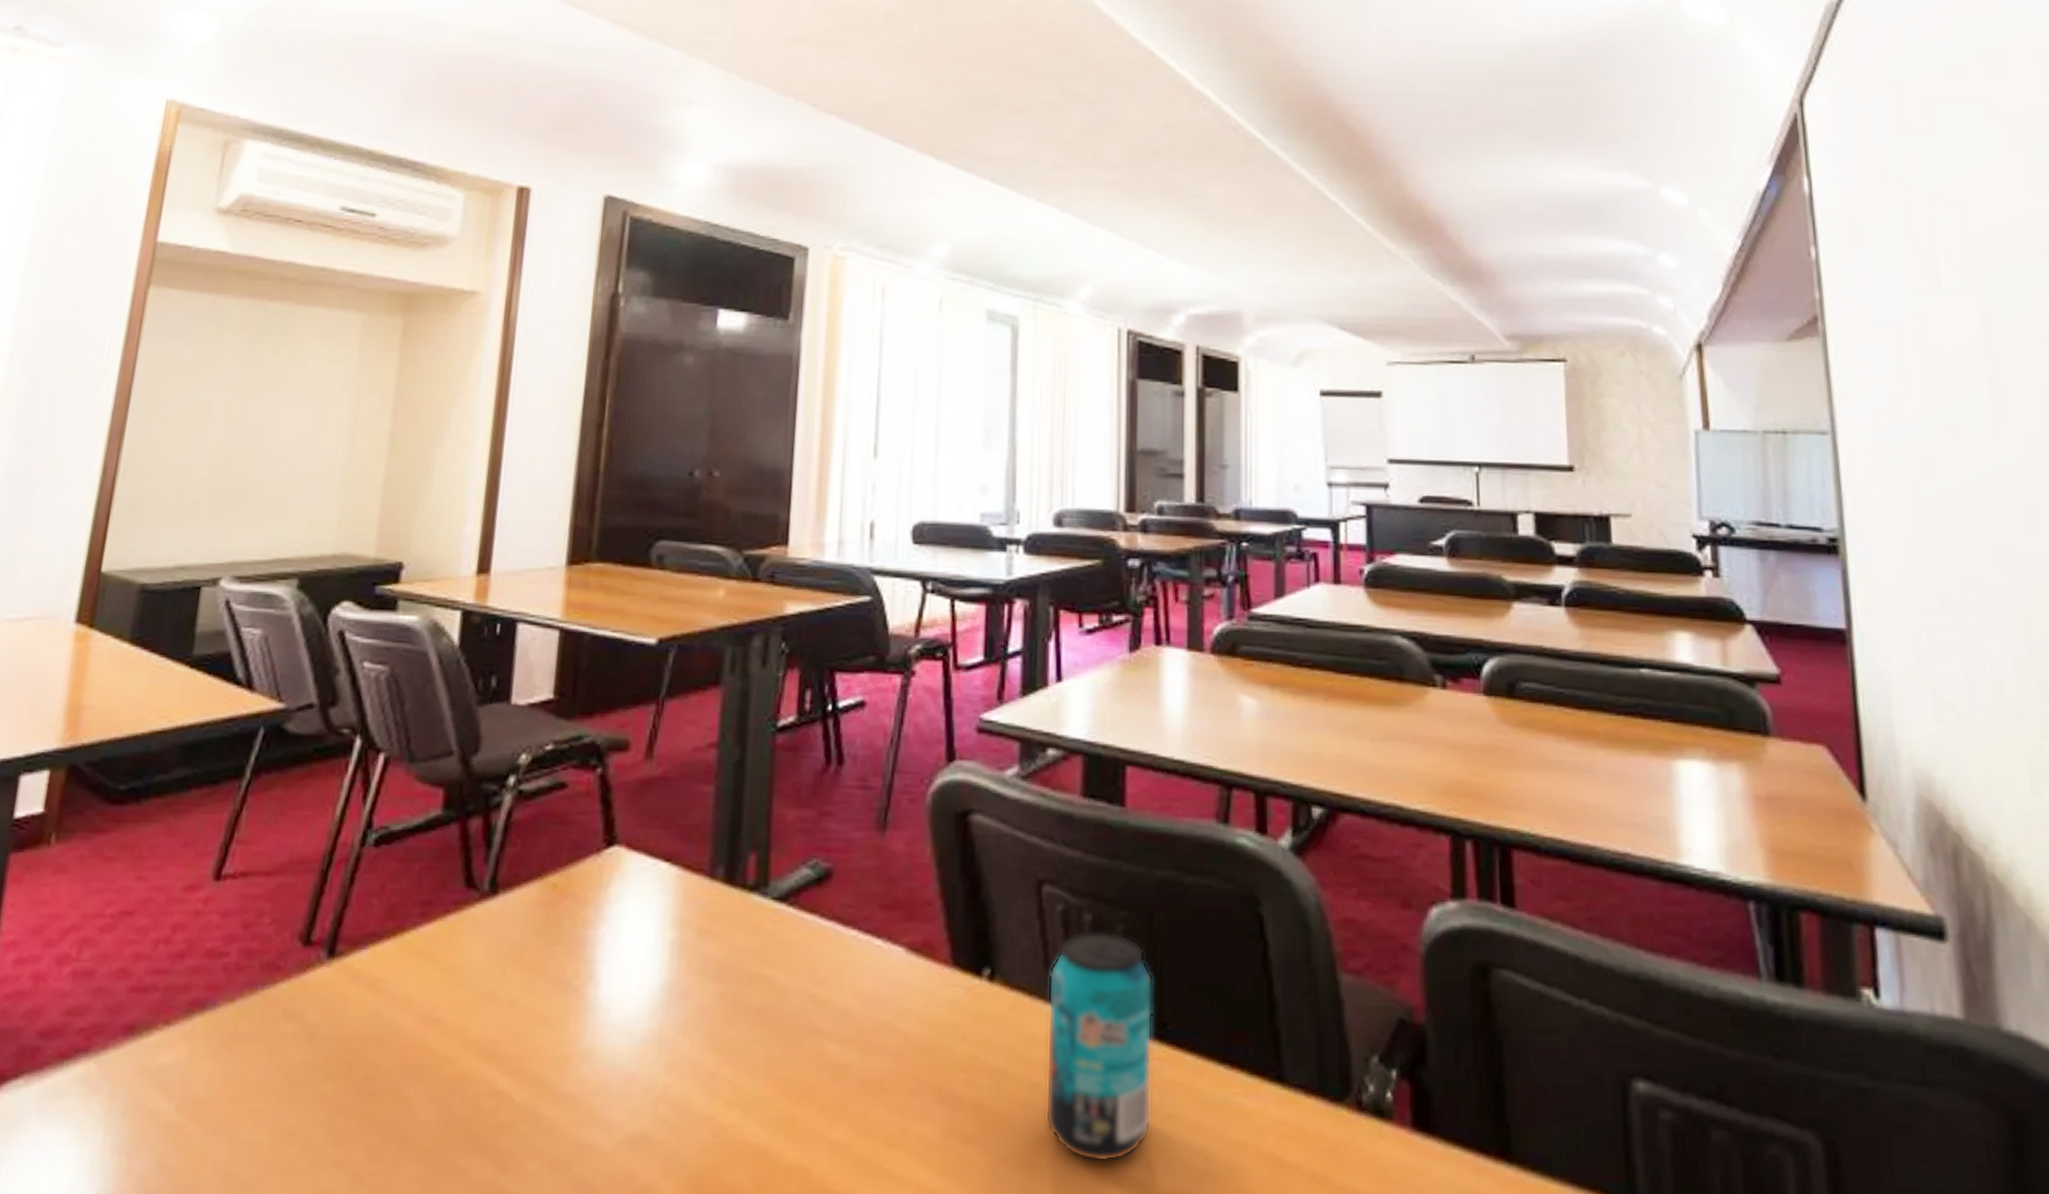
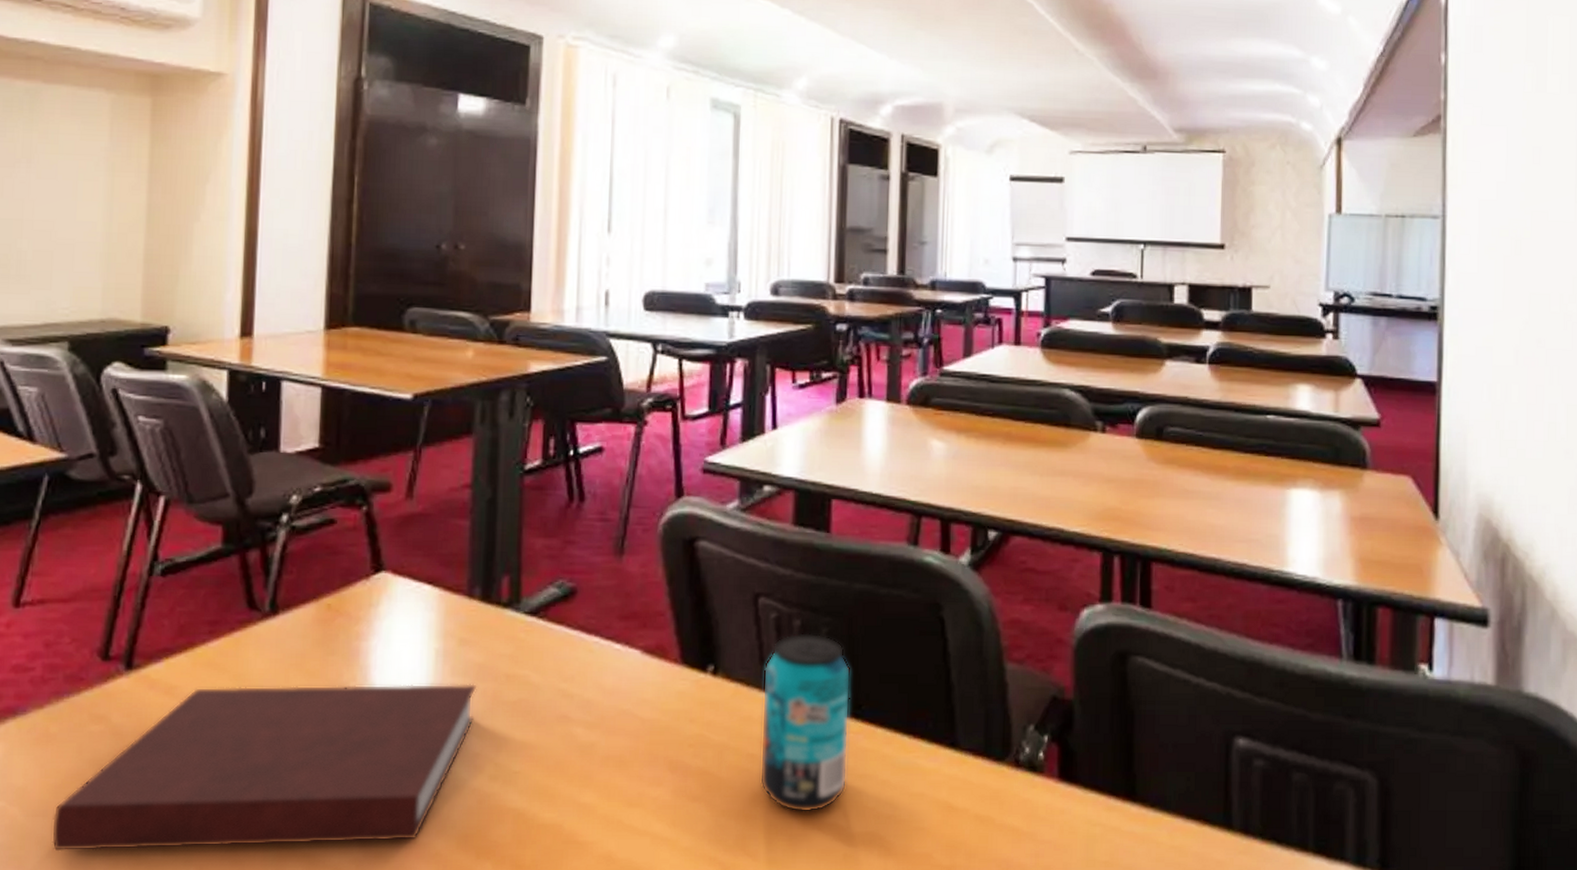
notebook: none [228,980,717,1183] -> present [51,683,477,852]

